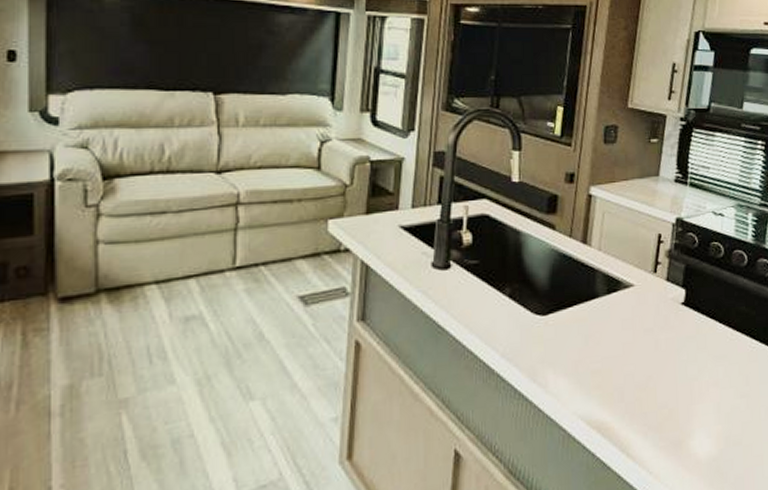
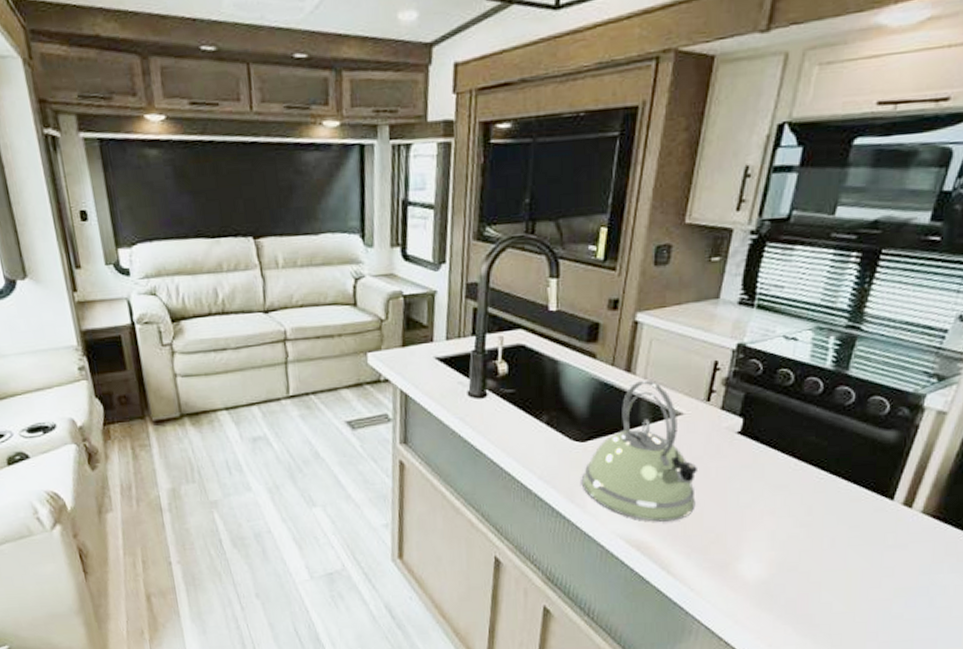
kettle: none [543,252,649,400] -> present [581,380,697,522]

